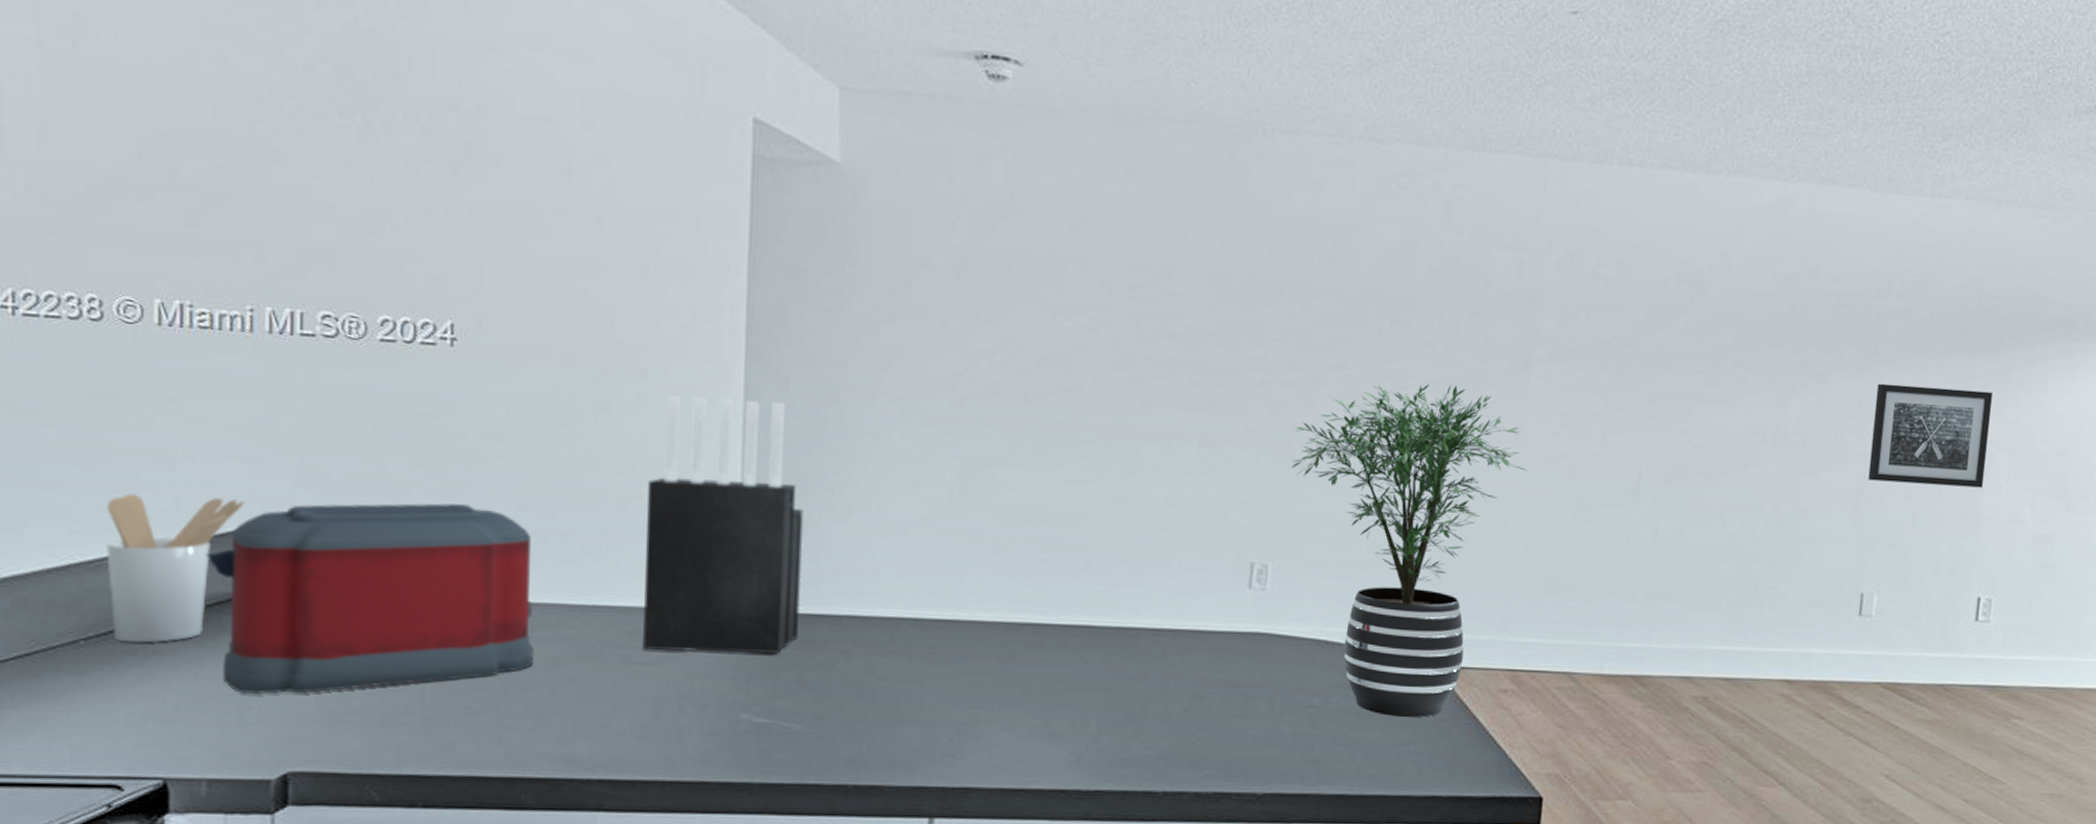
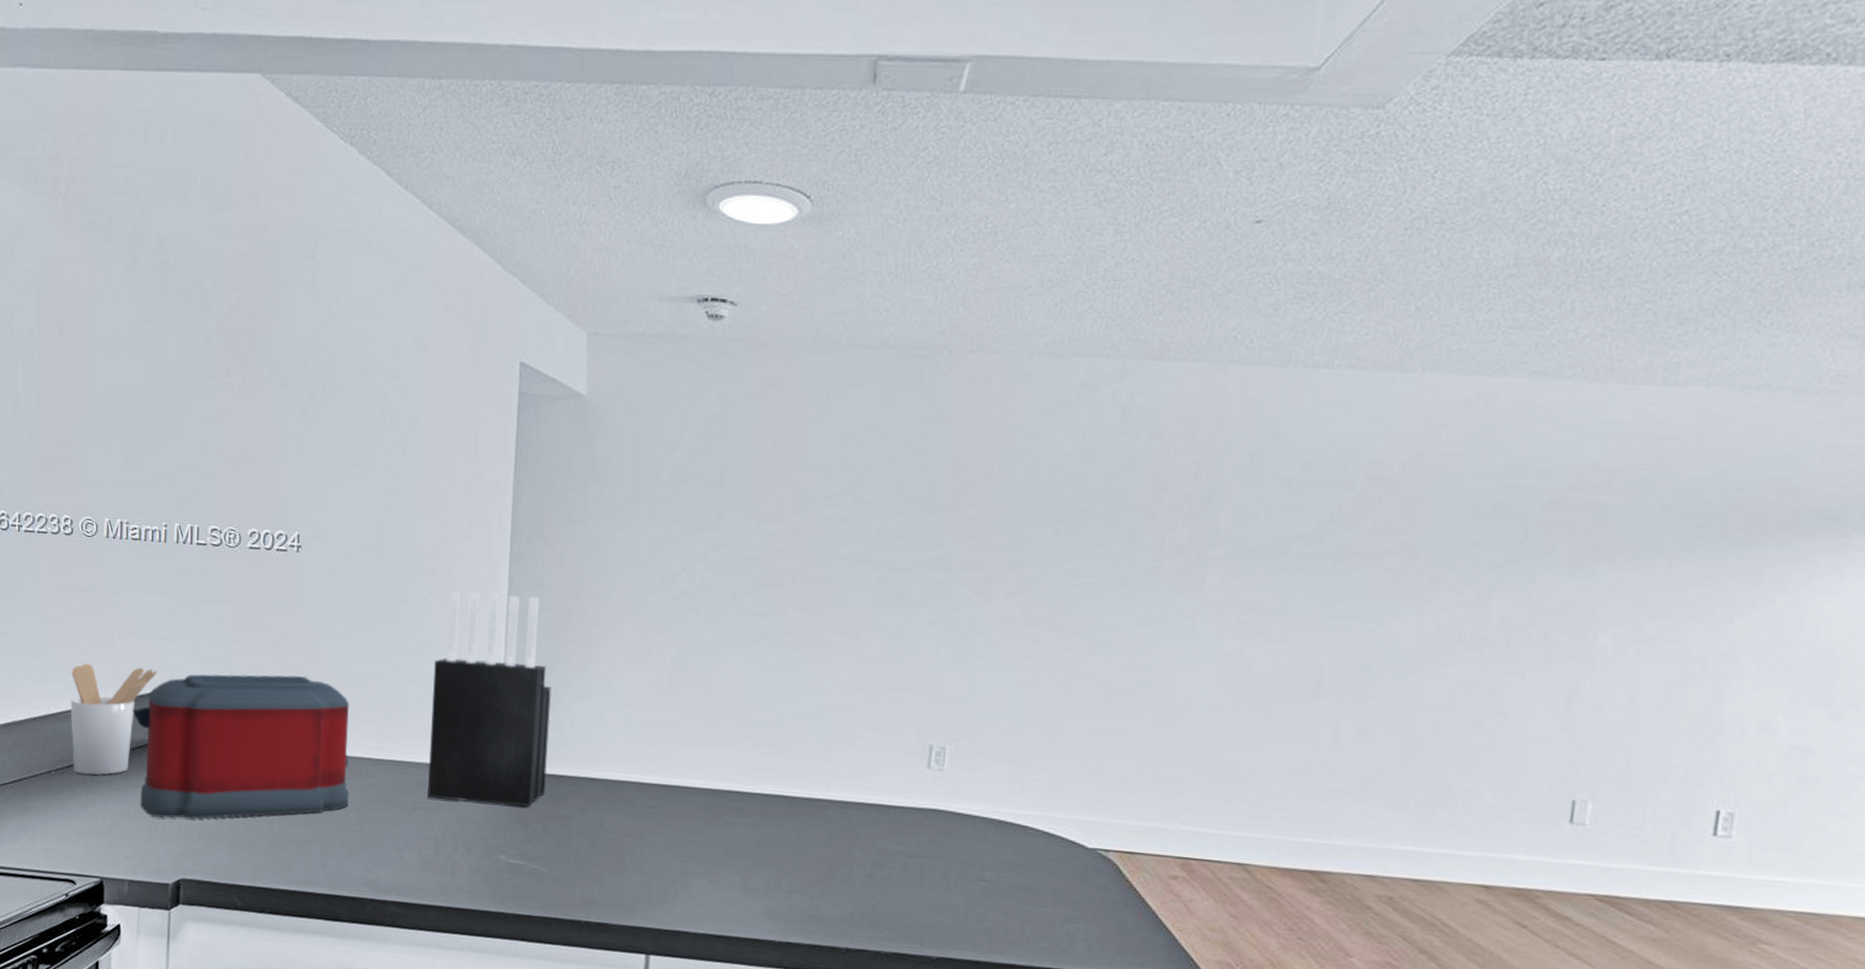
potted plant: present [1291,384,1527,718] -> none [969,582,1202,898]
wall art: present [1868,383,1994,488] -> none [1582,581,1739,694]

